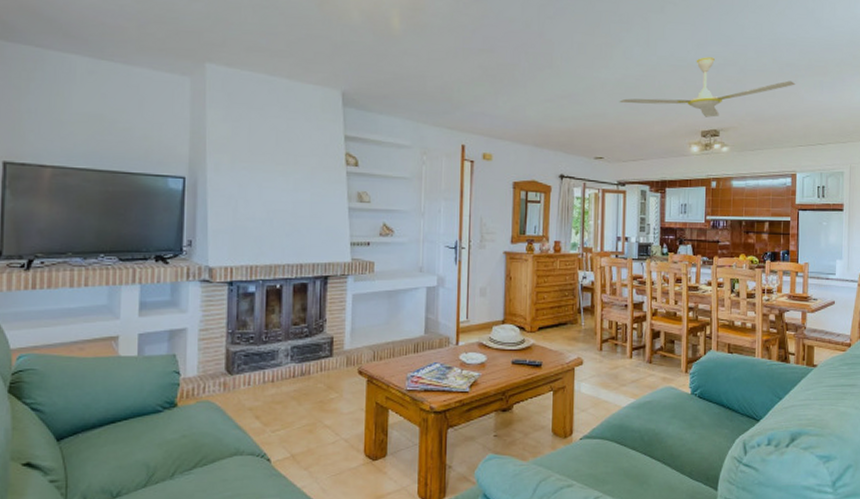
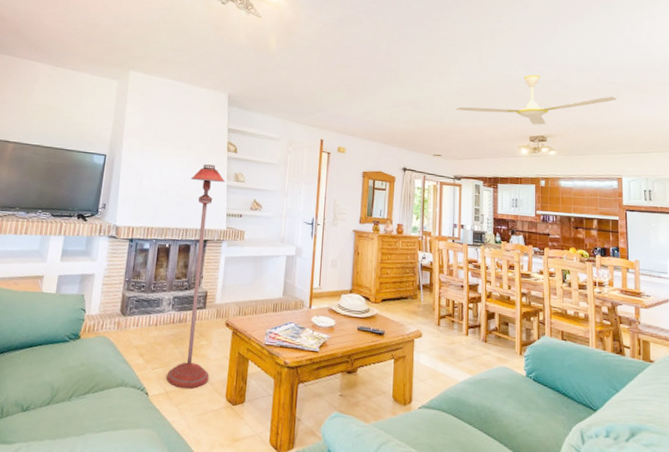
floor lamp: none [291,183,346,450] -> present [166,164,225,389]

